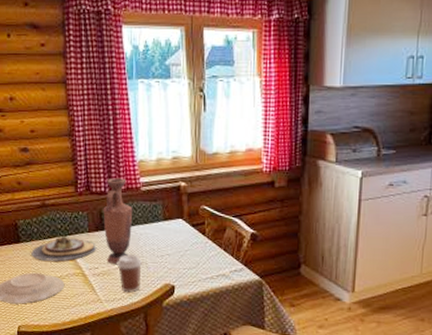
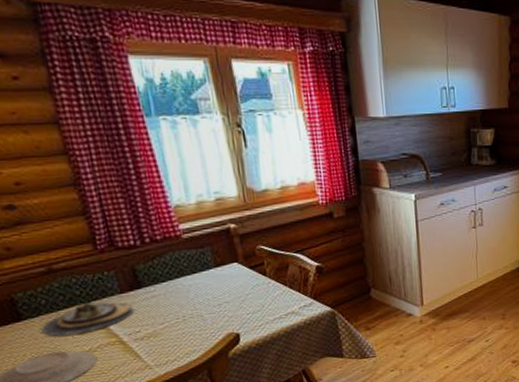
vase: present [103,178,133,264] -> none [135,227,178,324]
coffee cup: present [116,254,143,293] -> none [162,309,198,352]

